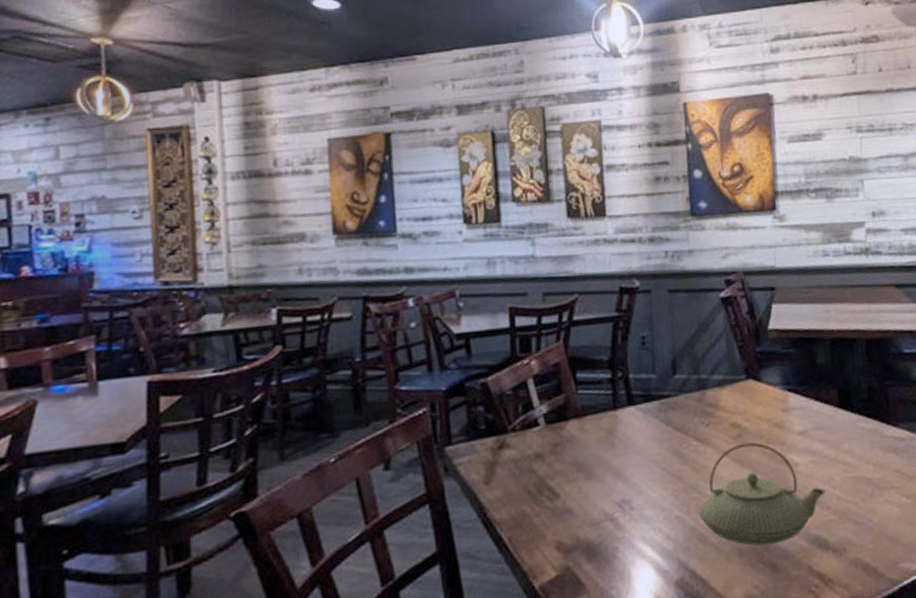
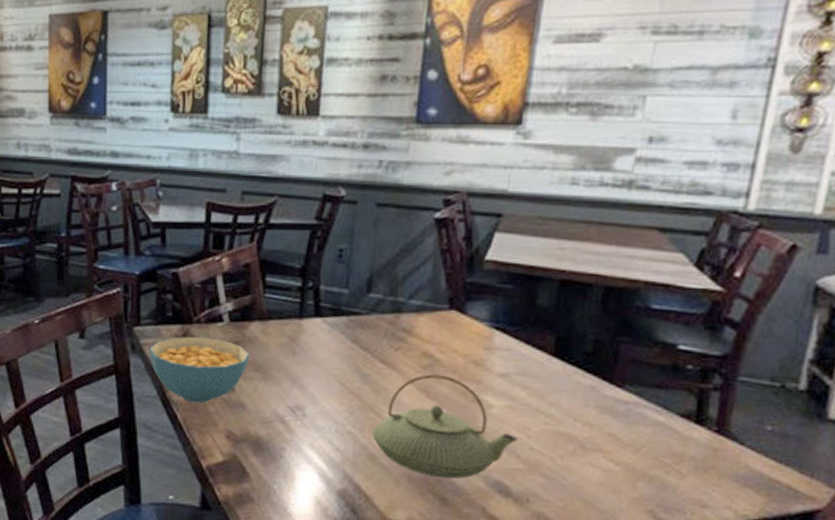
cereal bowl: none [464,444,570,519] -> present [149,336,250,404]

